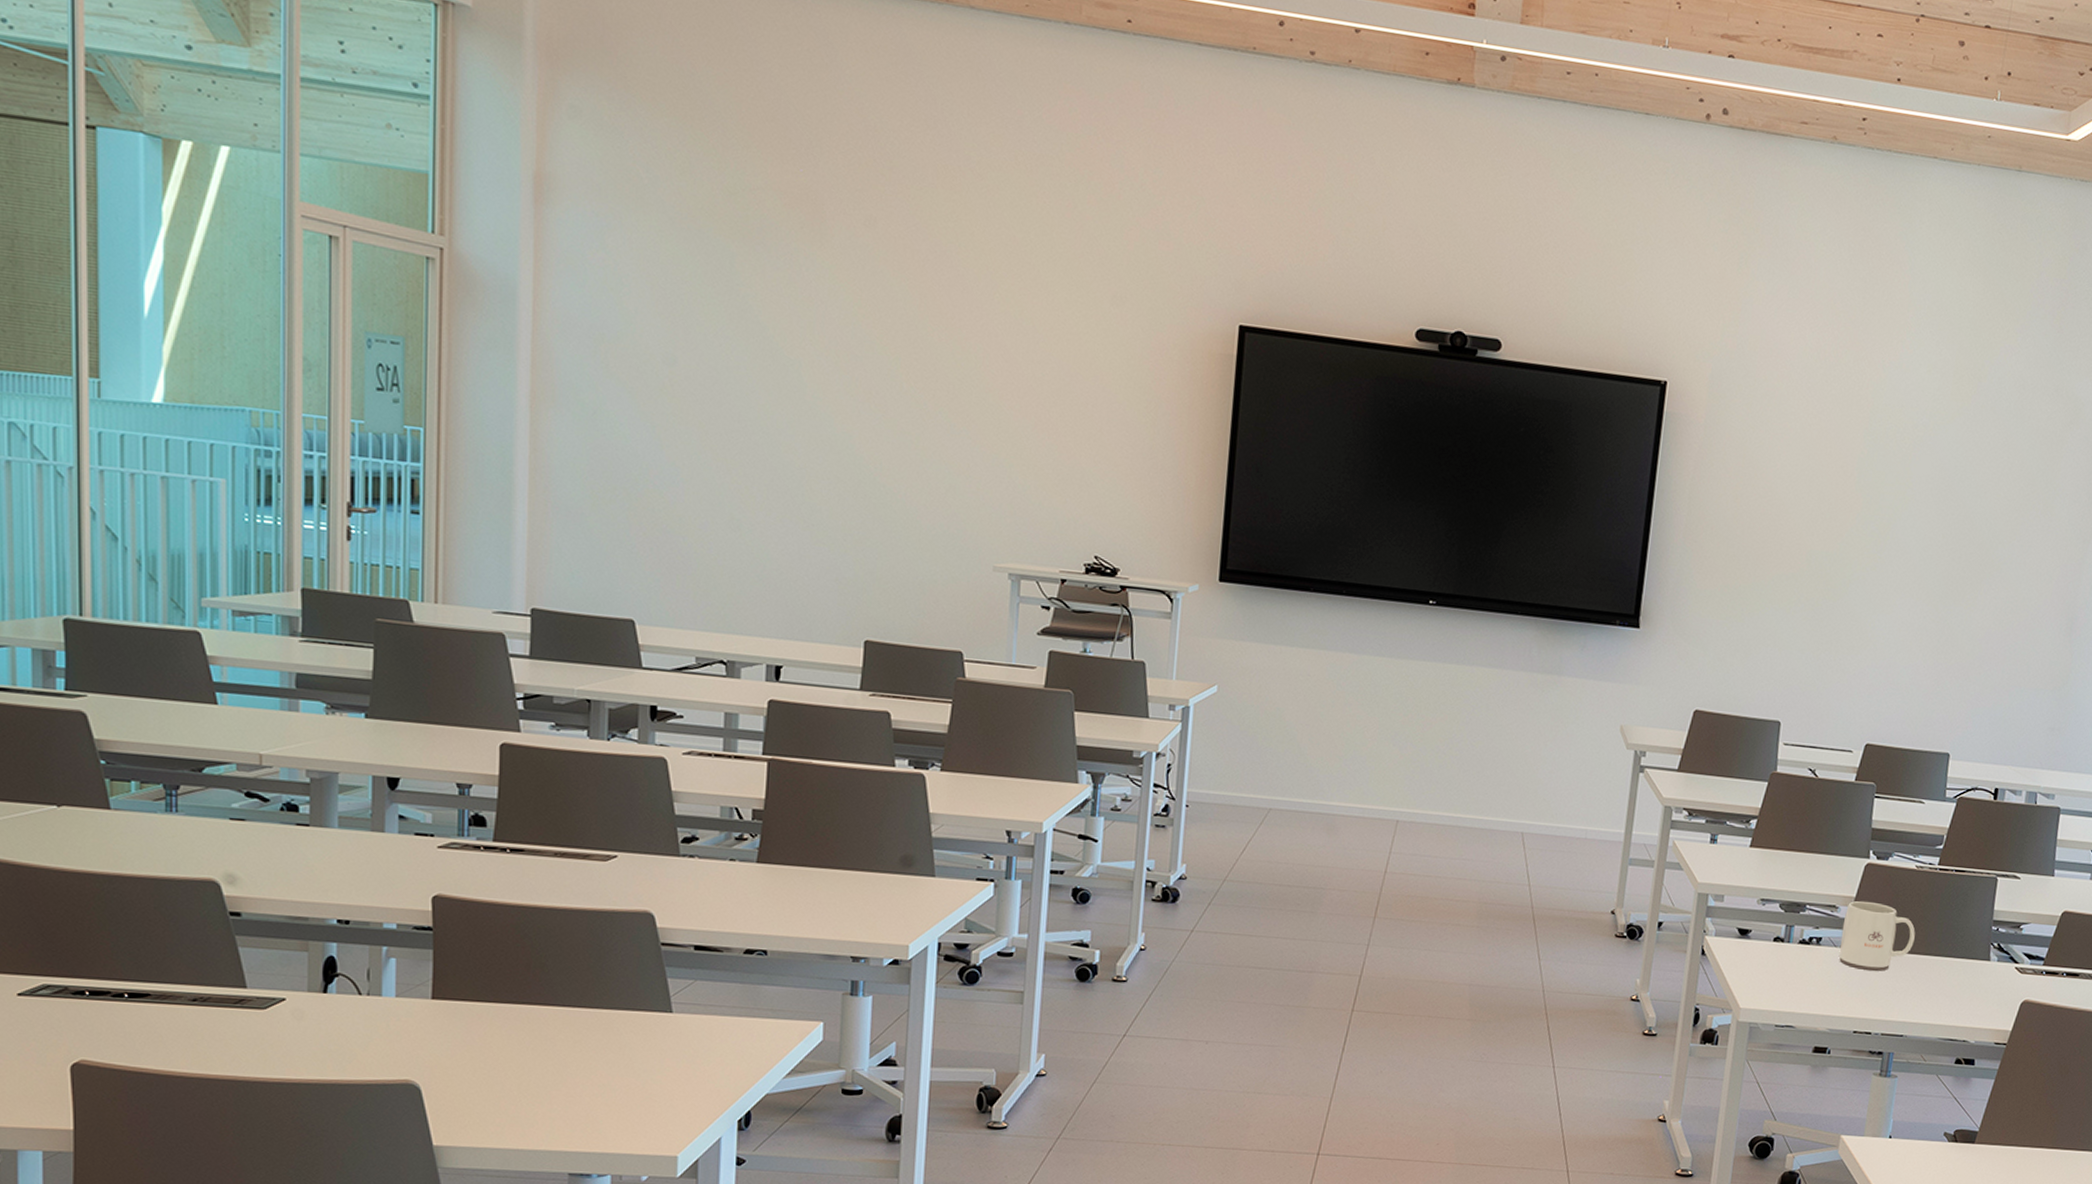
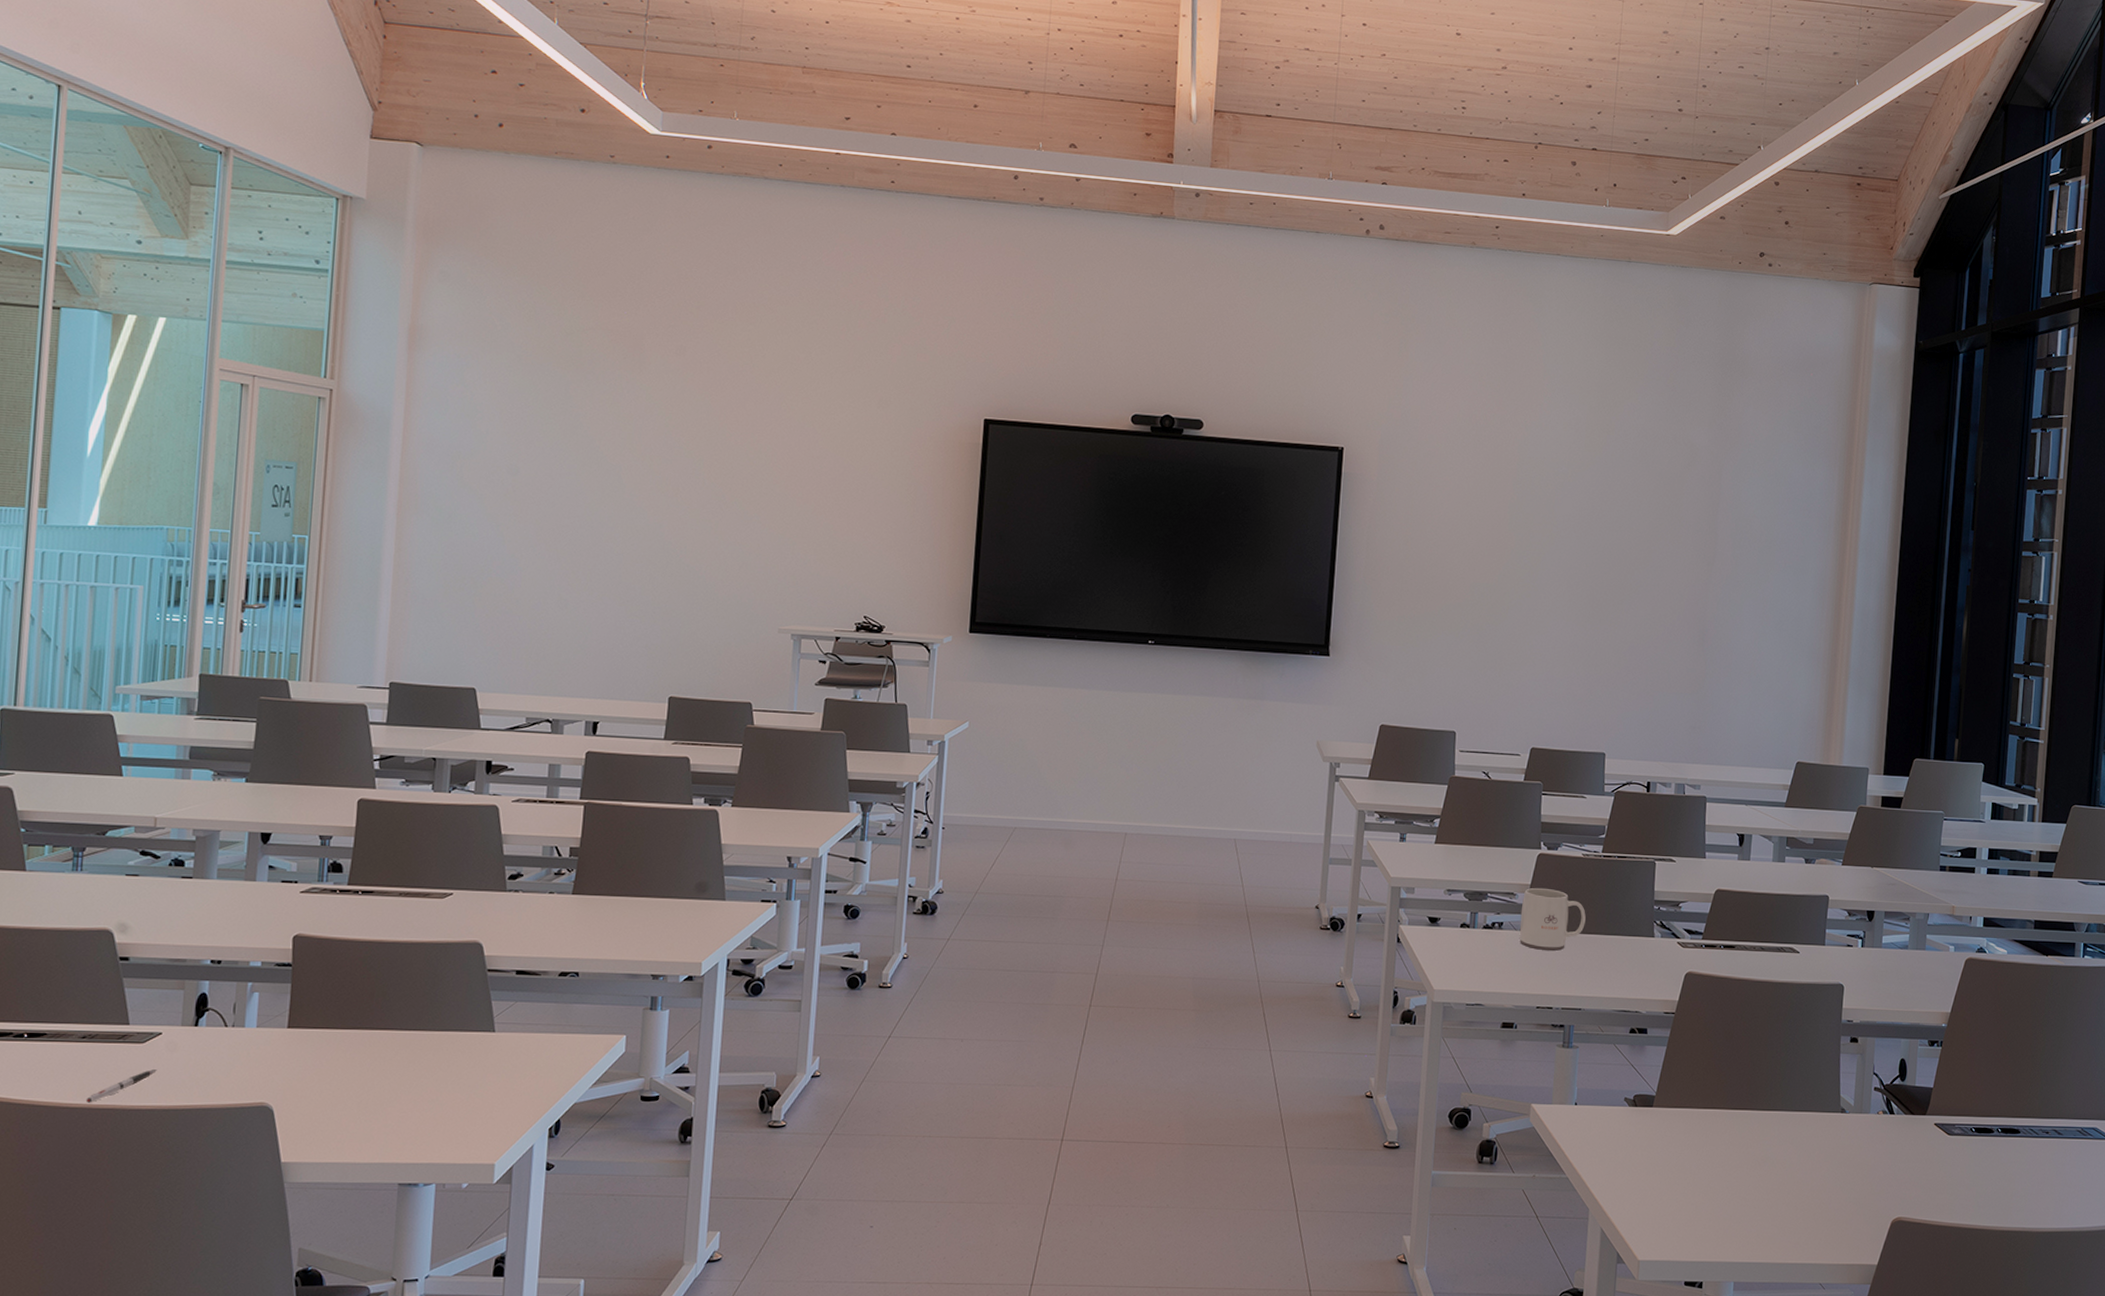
pen: none [202,1039,283,1073] -> present [85,1069,157,1103]

